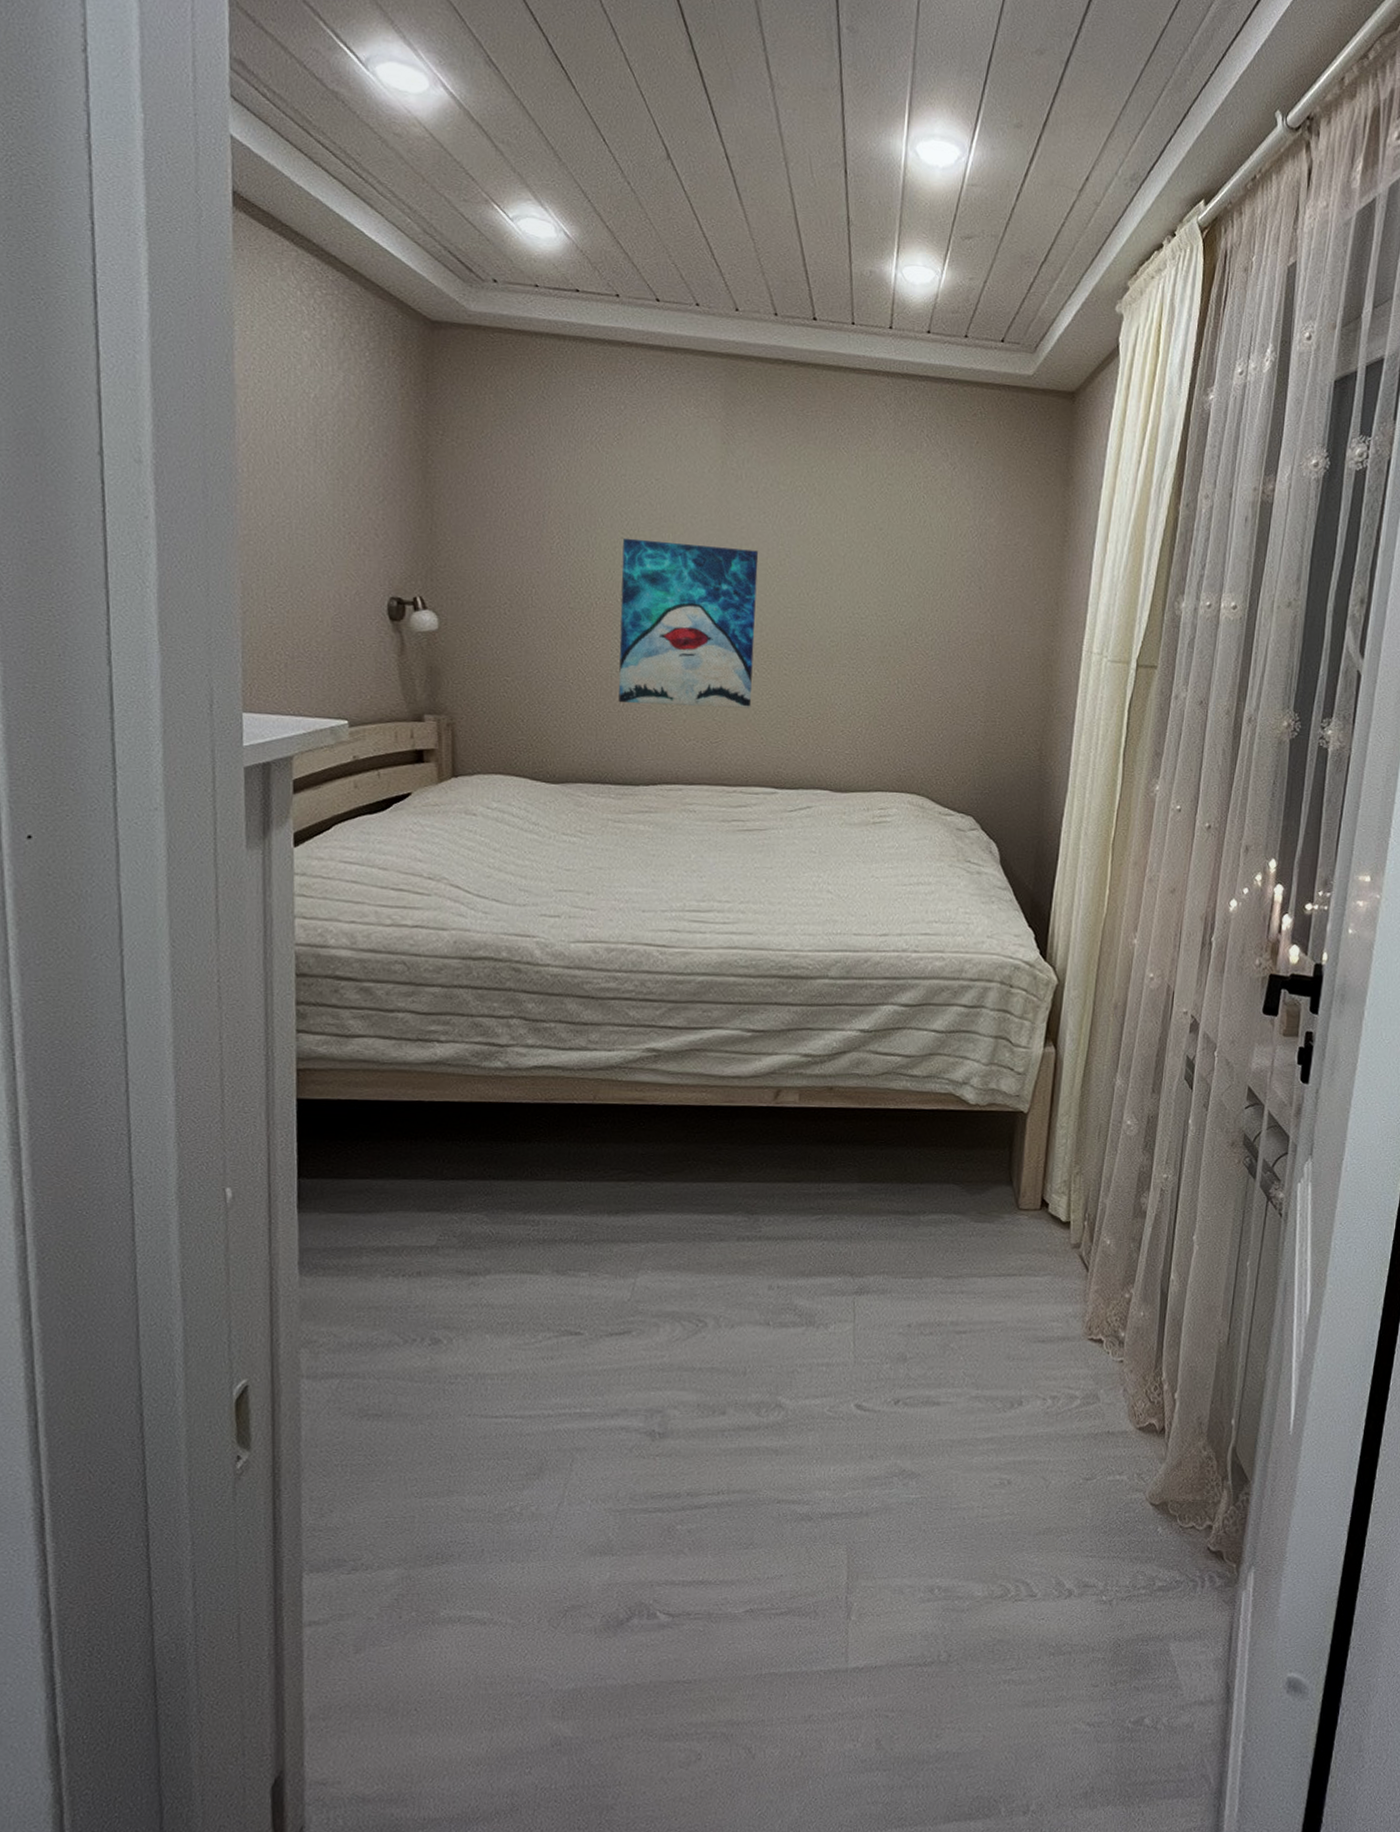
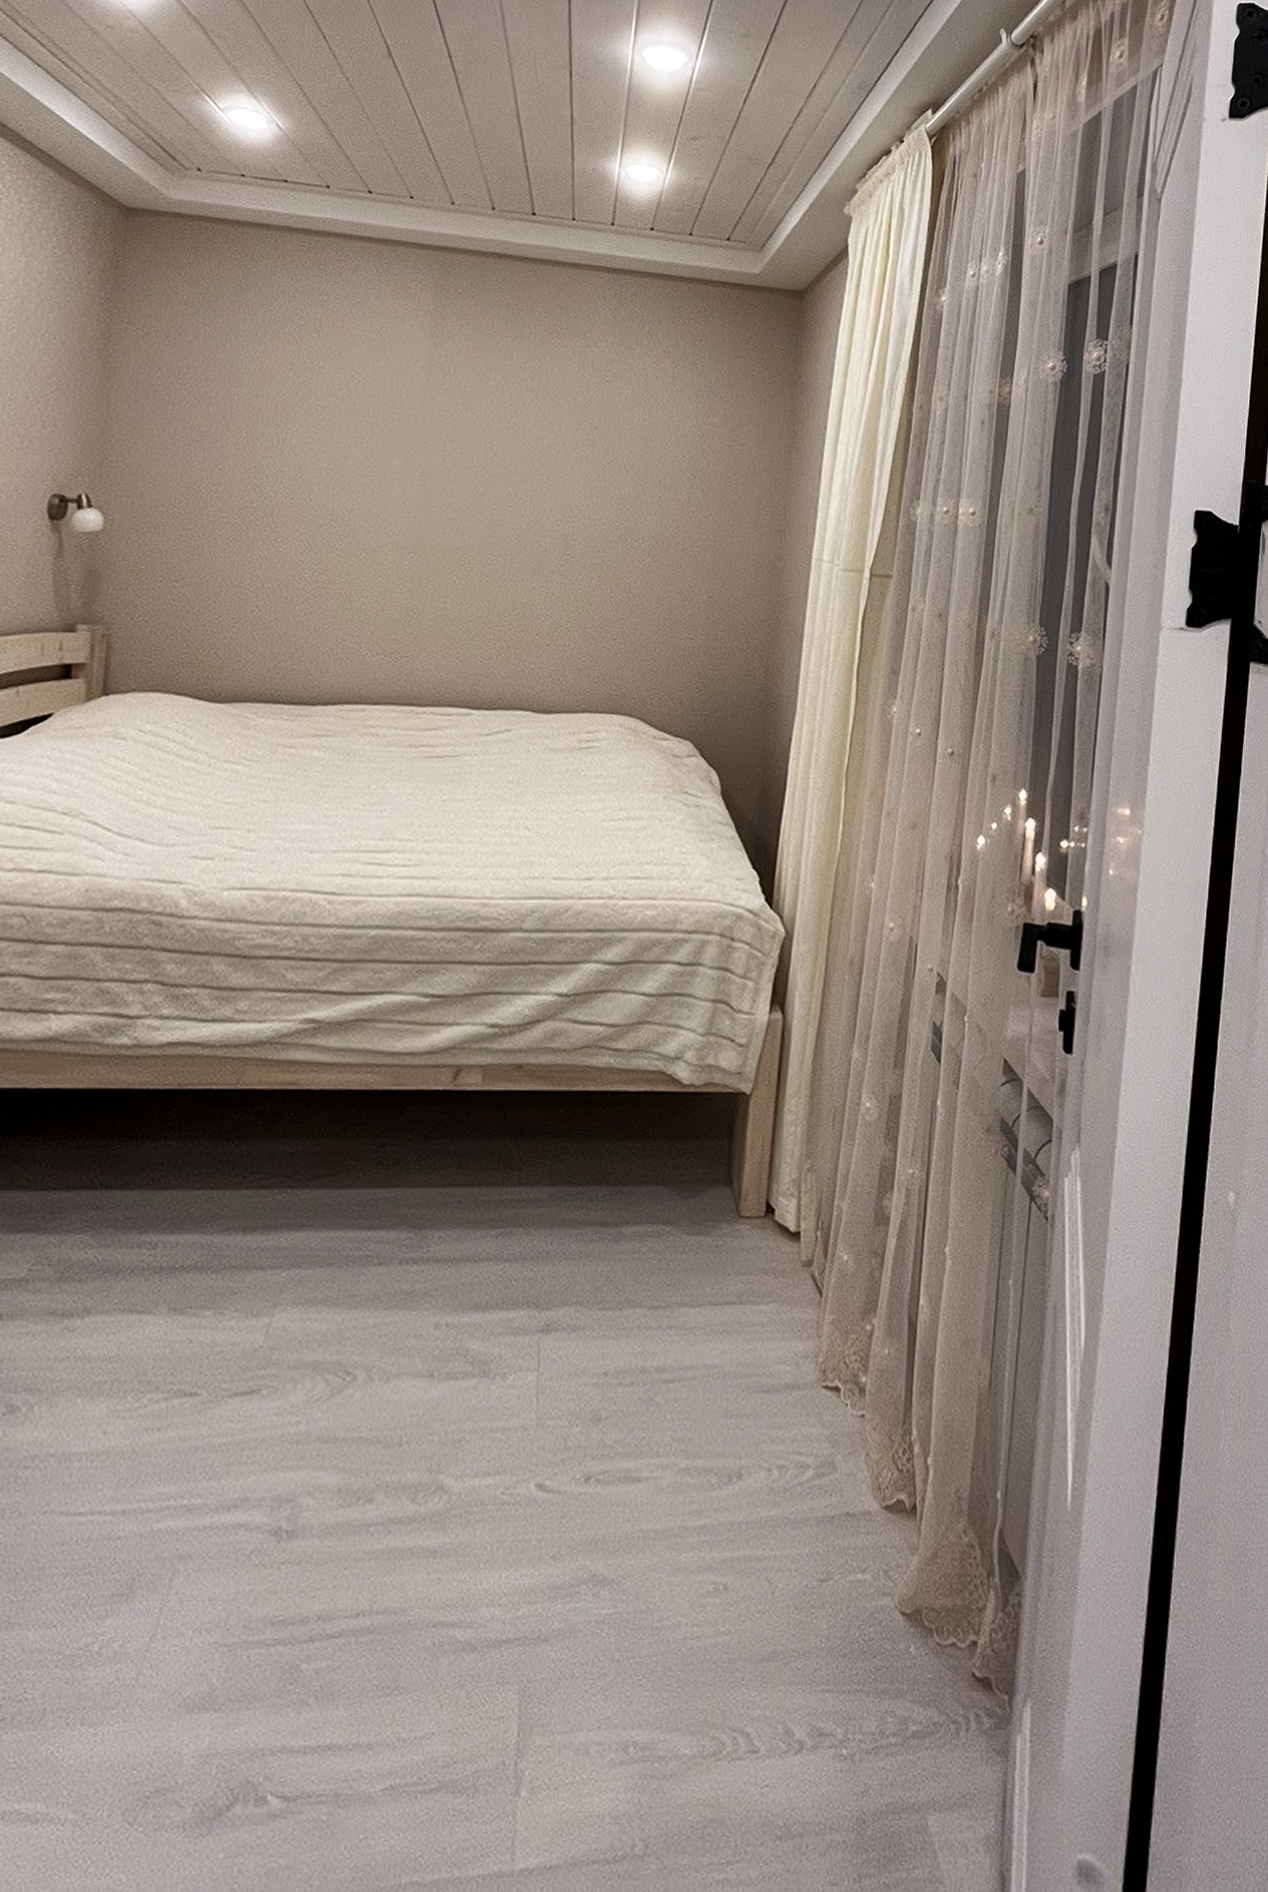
wall art: present [618,538,759,709] -> none [299,433,463,619]

